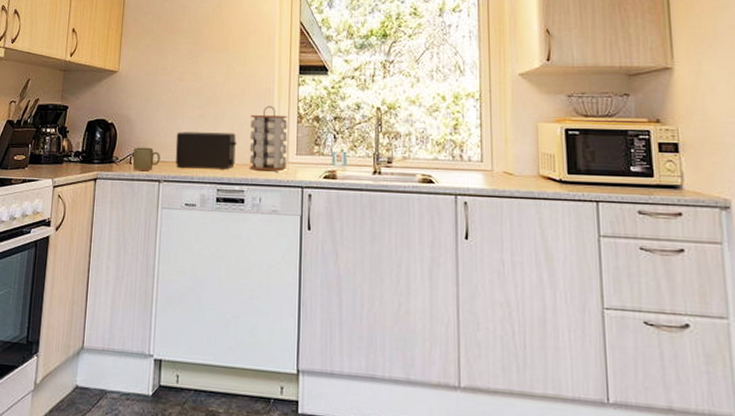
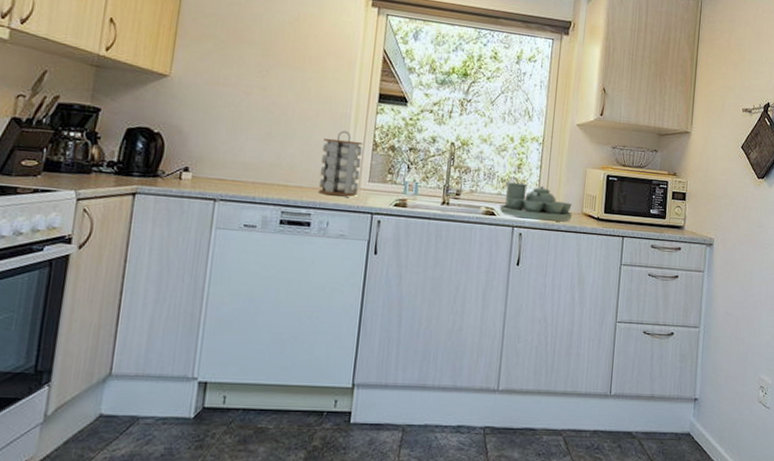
mug: present [132,147,160,171] -> none [182,161,218,188]
toaster: present [175,132,237,171] -> none [235,149,307,193]
tea set: none [437,145,526,187] -> present [499,181,572,222]

